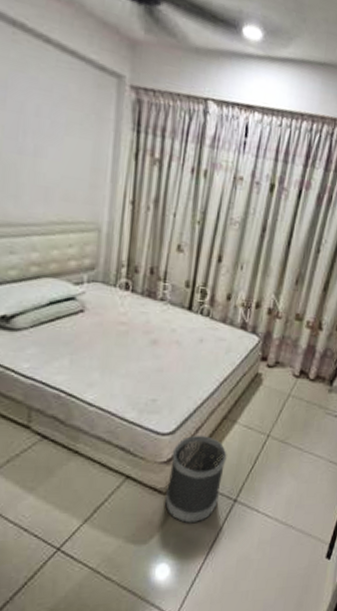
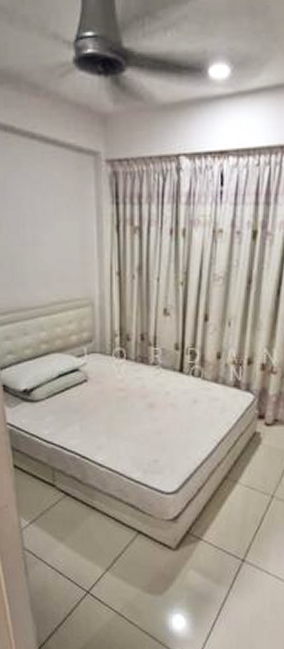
wastebasket: present [165,435,227,524] -> none [175,494,231,580]

